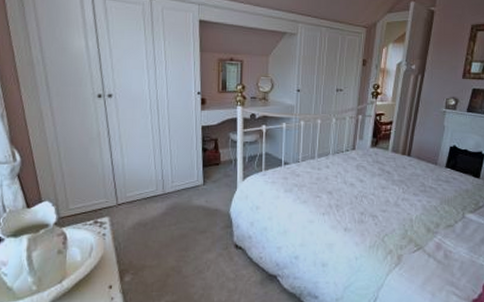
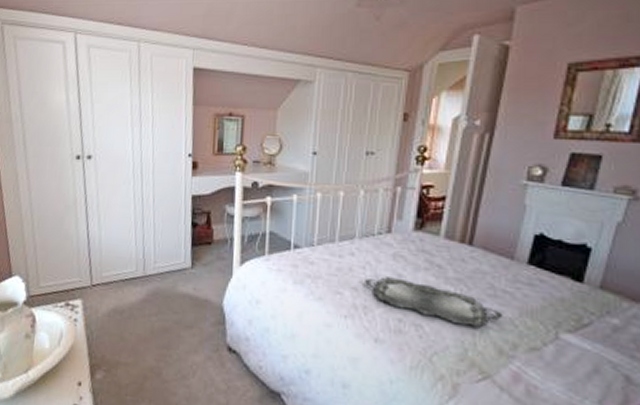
serving tray: none [337,182,430,215] -> present [365,277,503,328]

